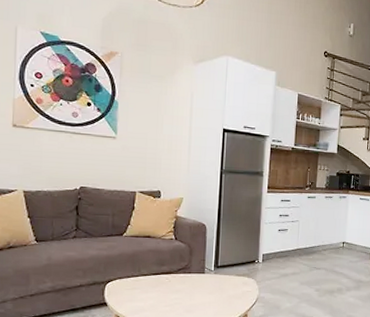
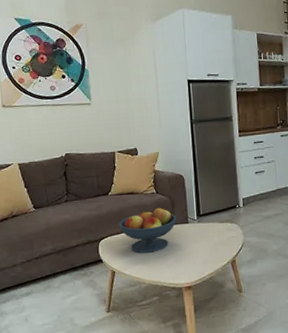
fruit bowl: none [130,254,193,300] -> present [119,207,177,253]

